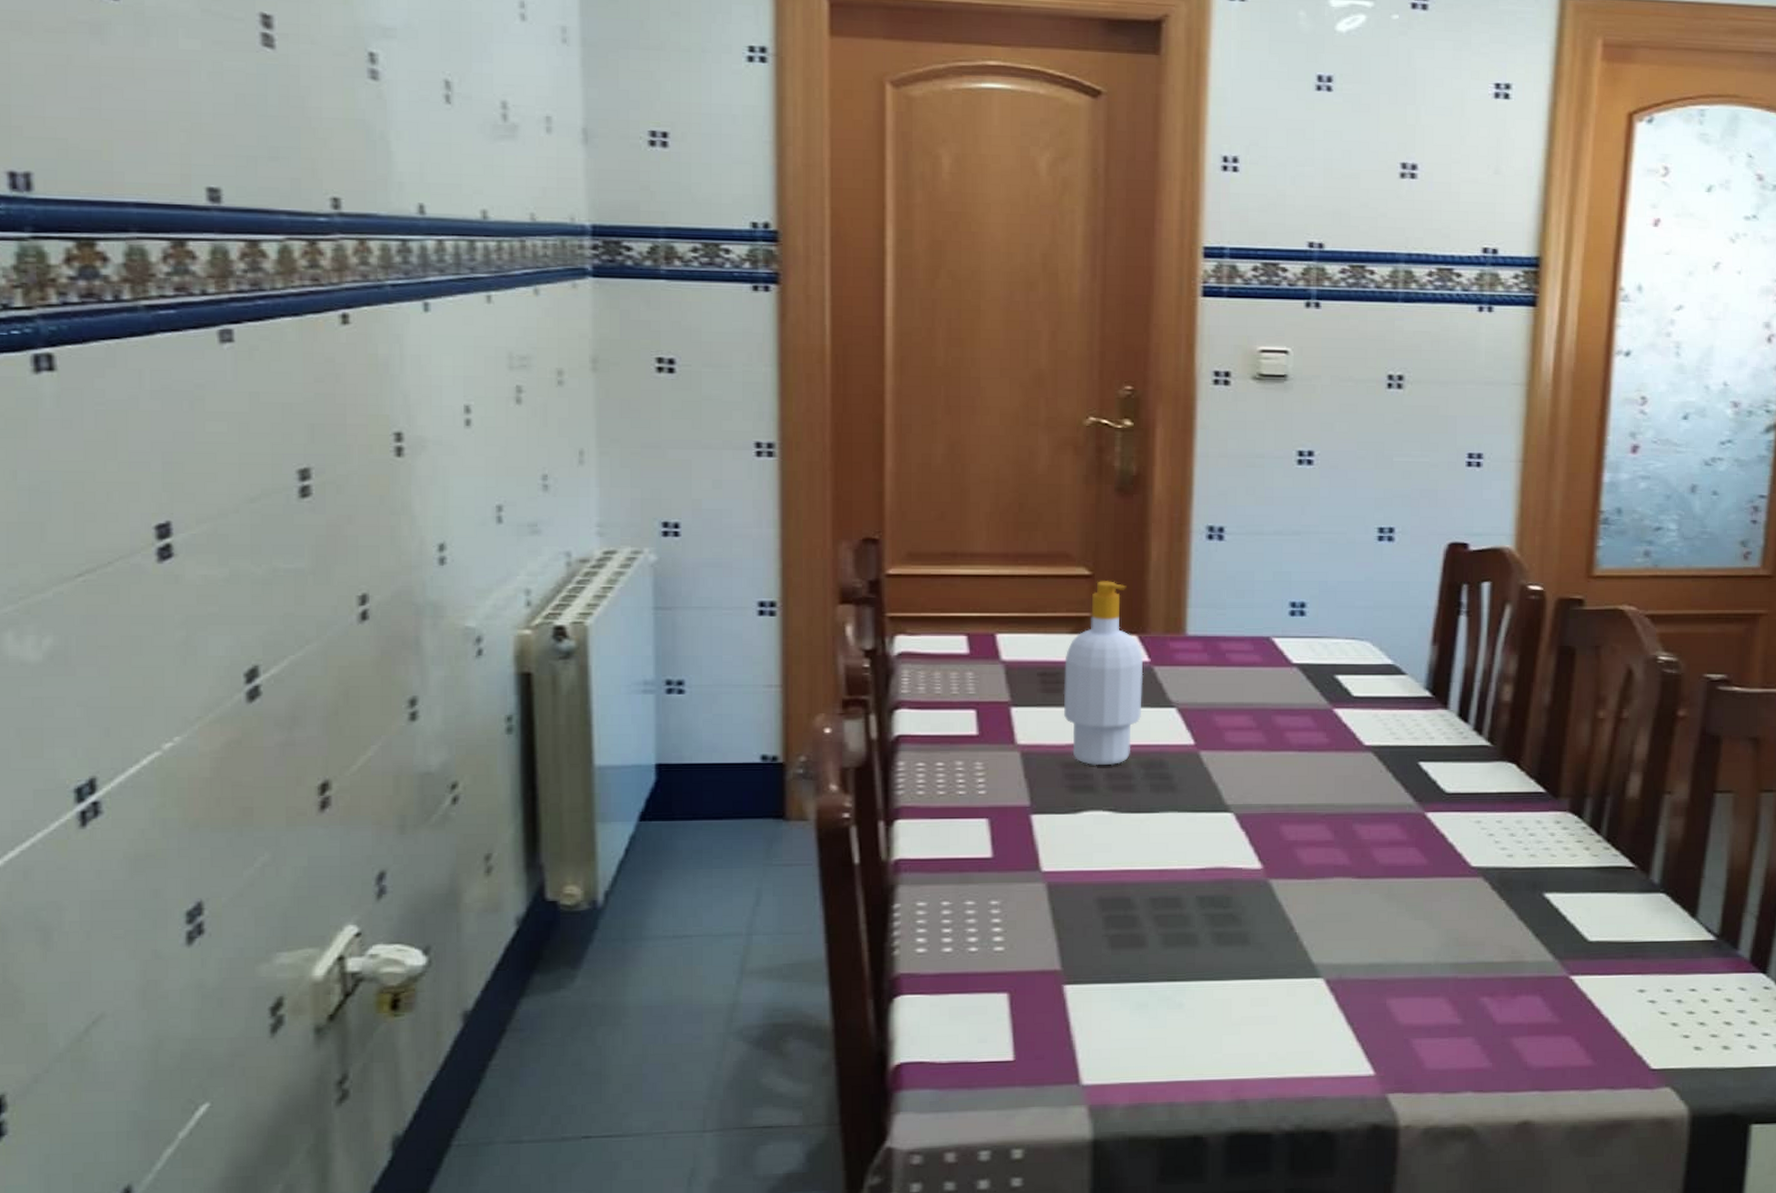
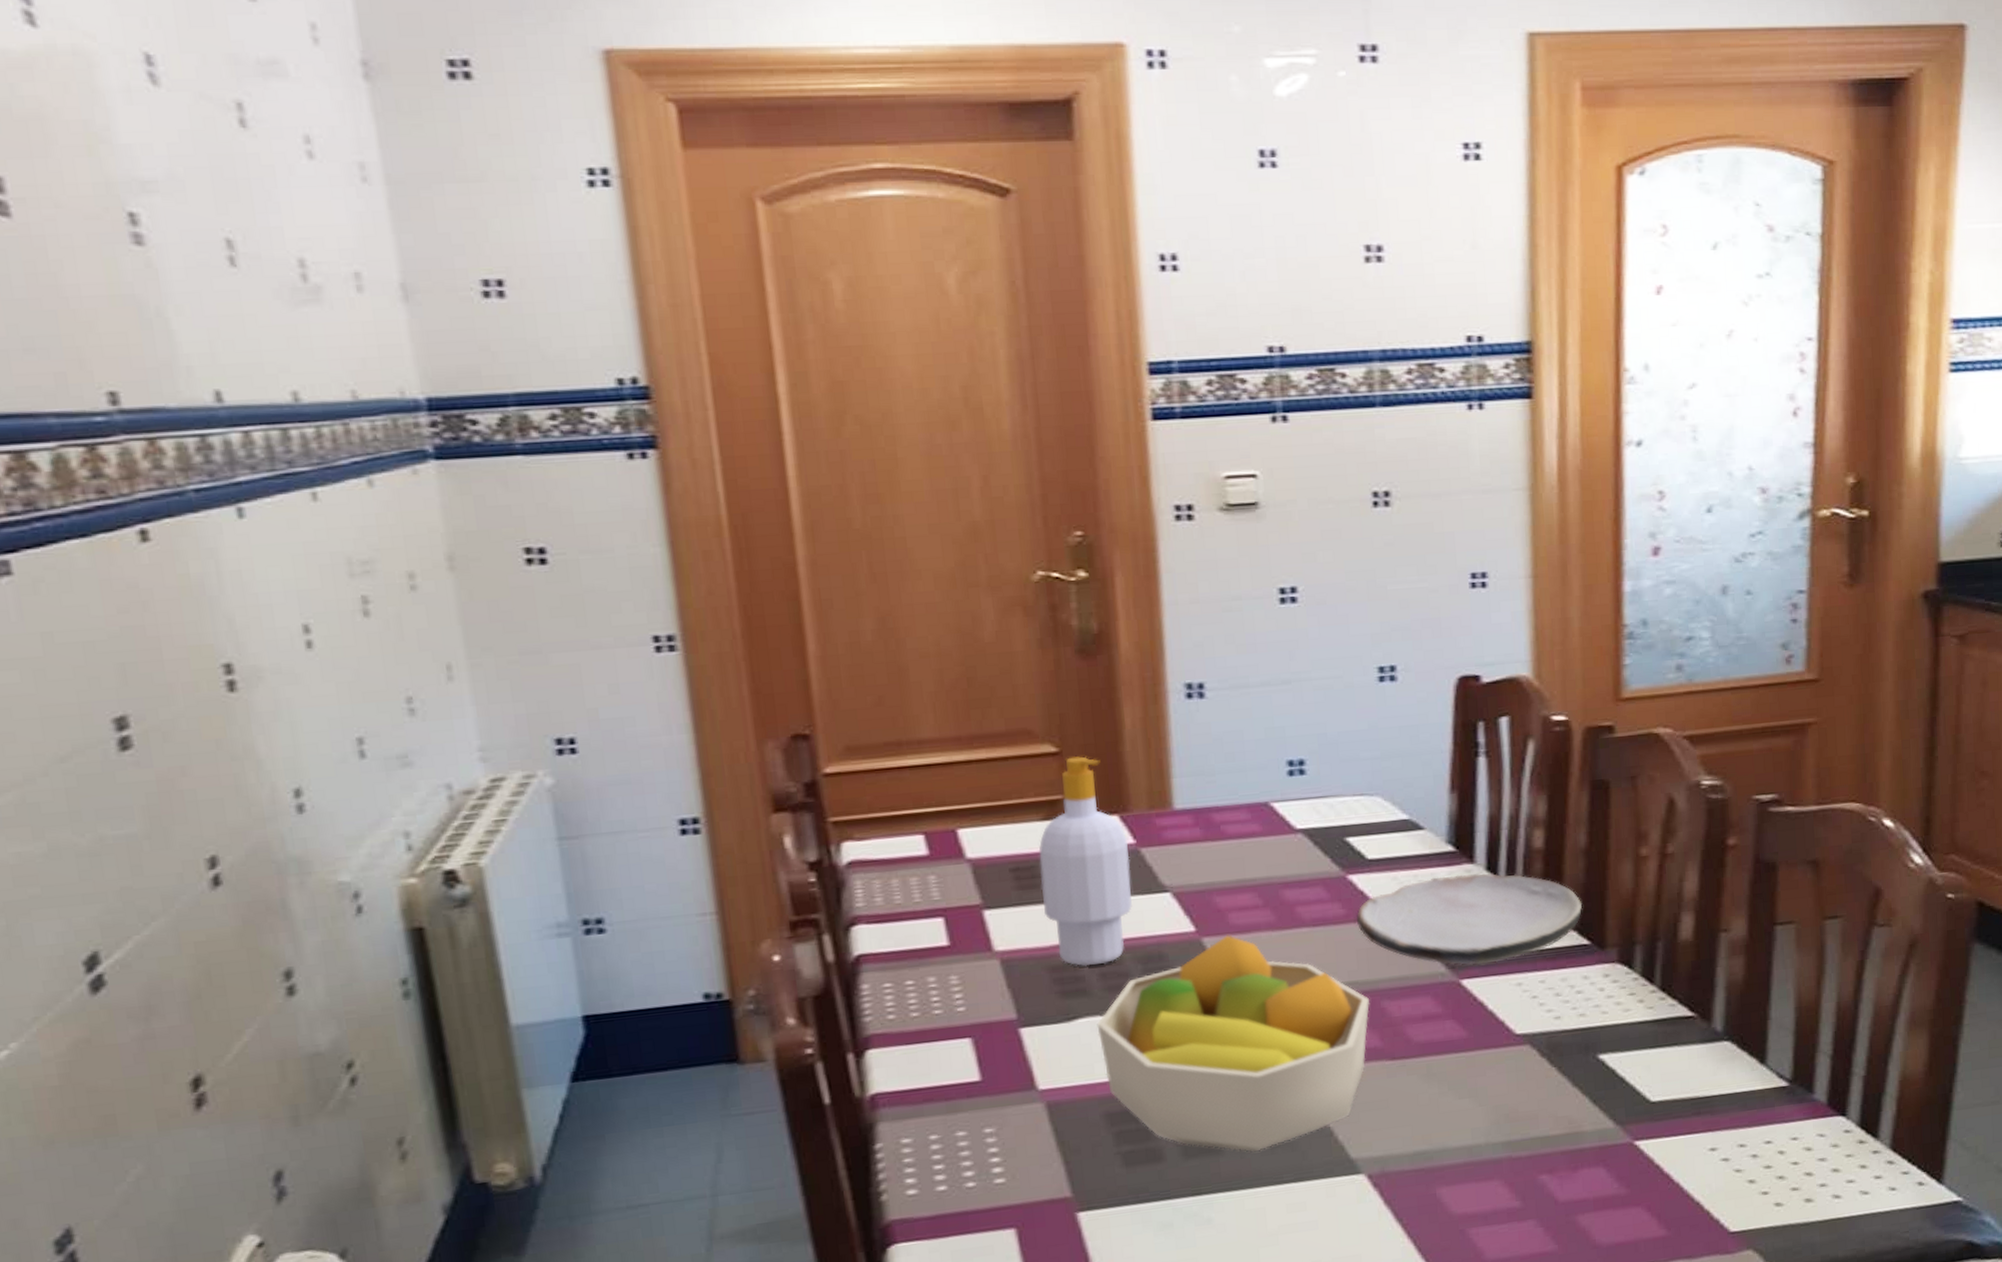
fruit bowl: none [1099,751,1343,948] -> present [1097,935,1371,1152]
plate: none [1338,718,1542,800] -> present [1357,873,1583,965]

